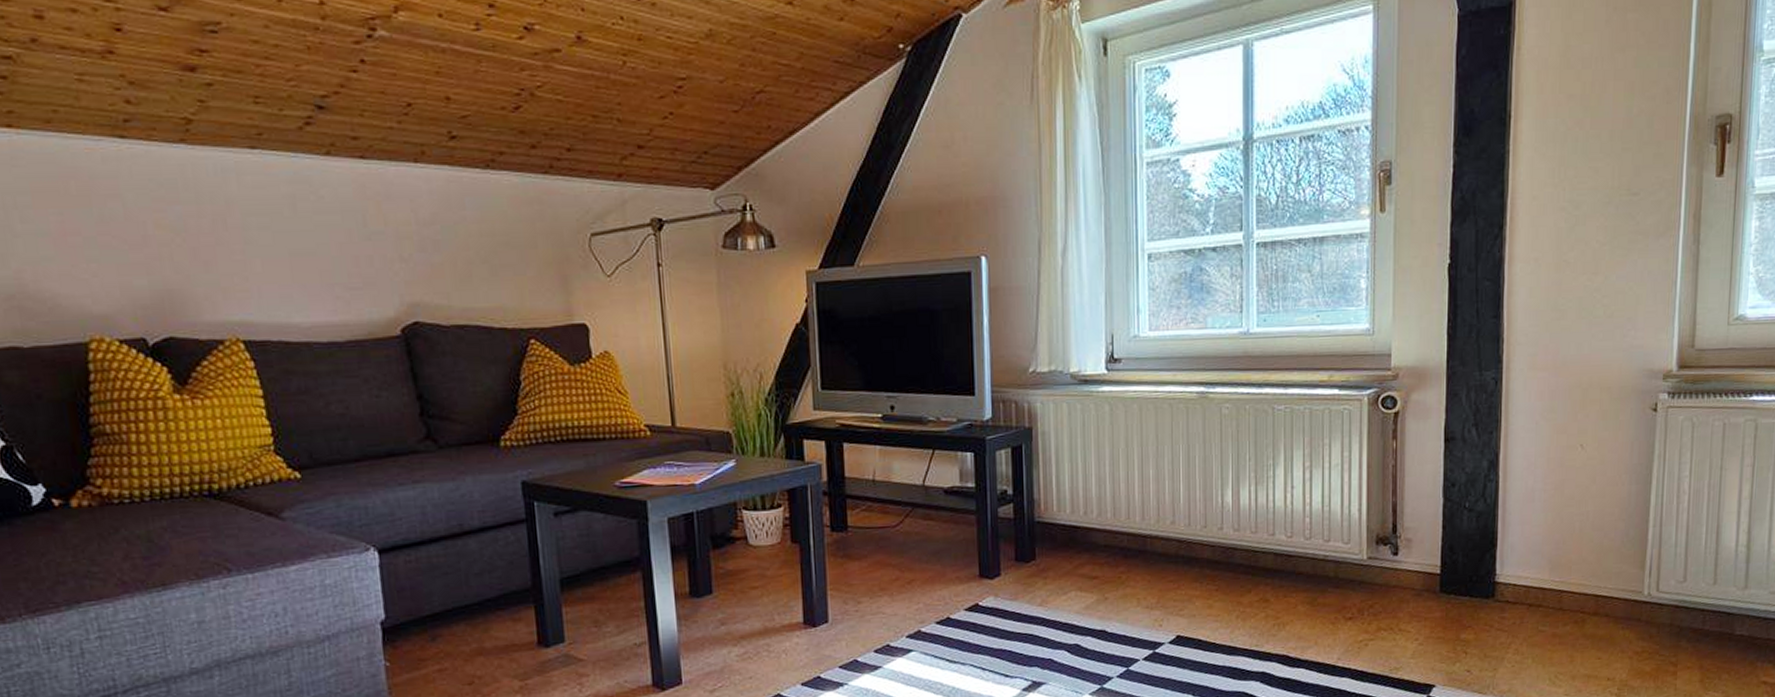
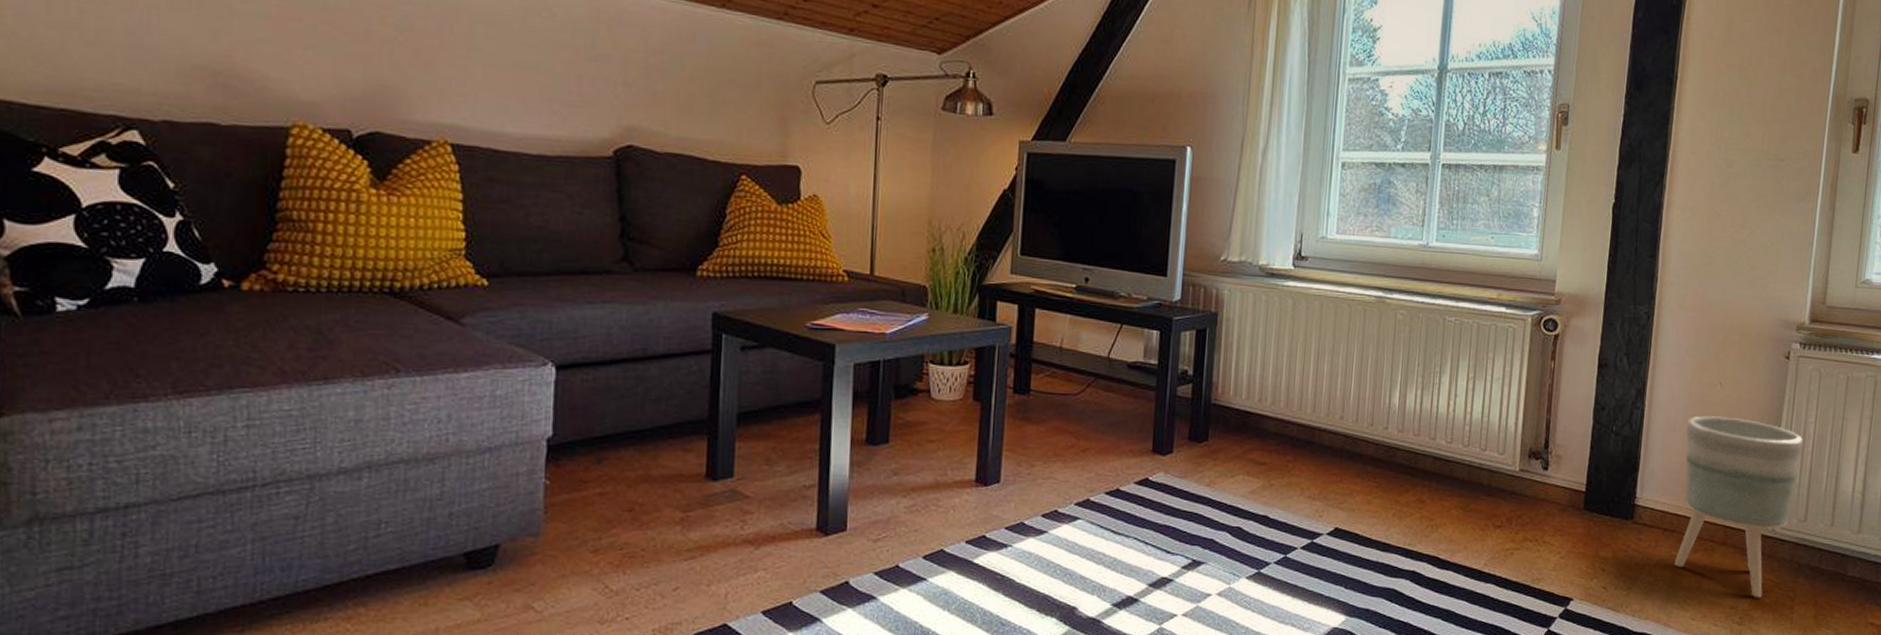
planter: none [1543,480,1678,667] -> present [1675,416,1804,598]

